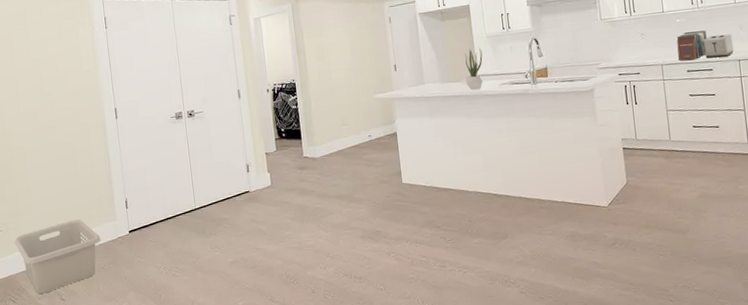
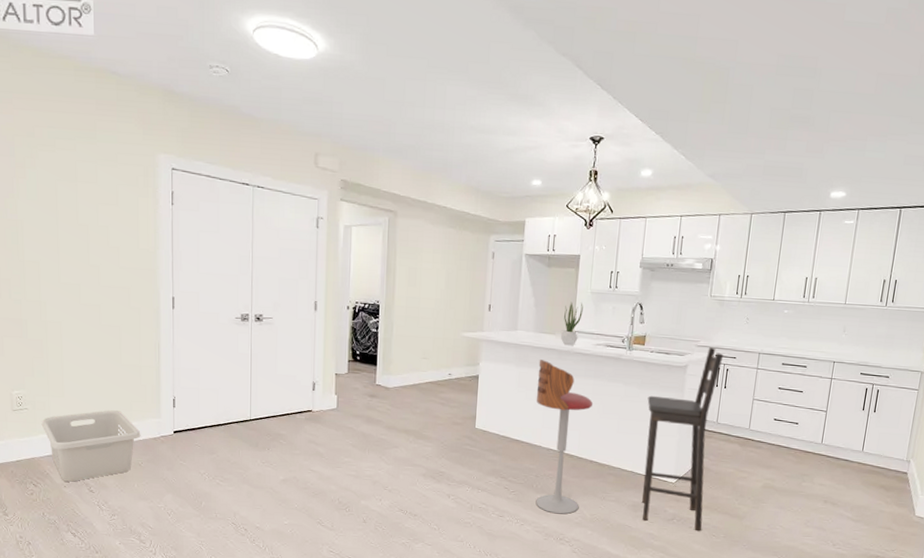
bar stool: none [450,107,518,256] -> present [535,360,594,515]
bar stool: none [562,67,647,252] -> present [642,347,724,531]
books: present [676,30,707,61] -> none [777,325,810,354]
toaster: present [702,34,734,59] -> none [802,332,834,356]

